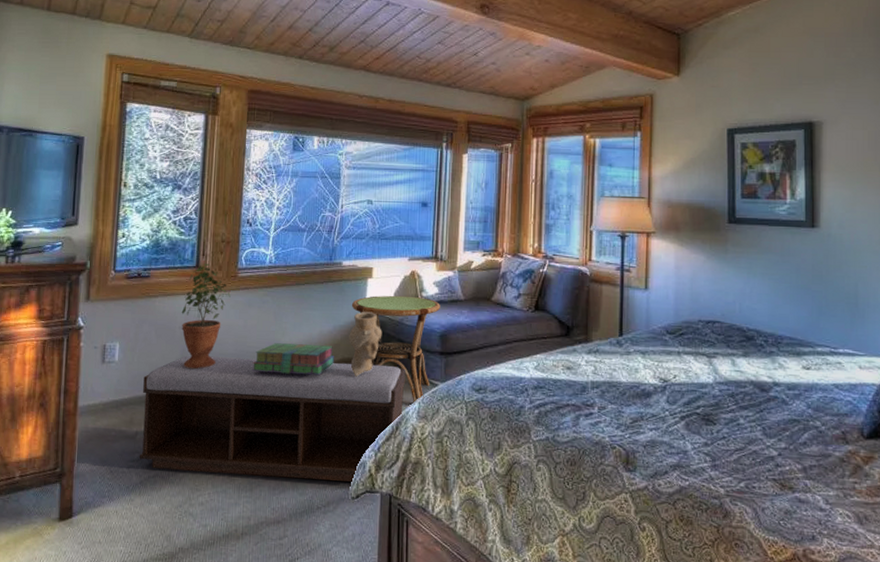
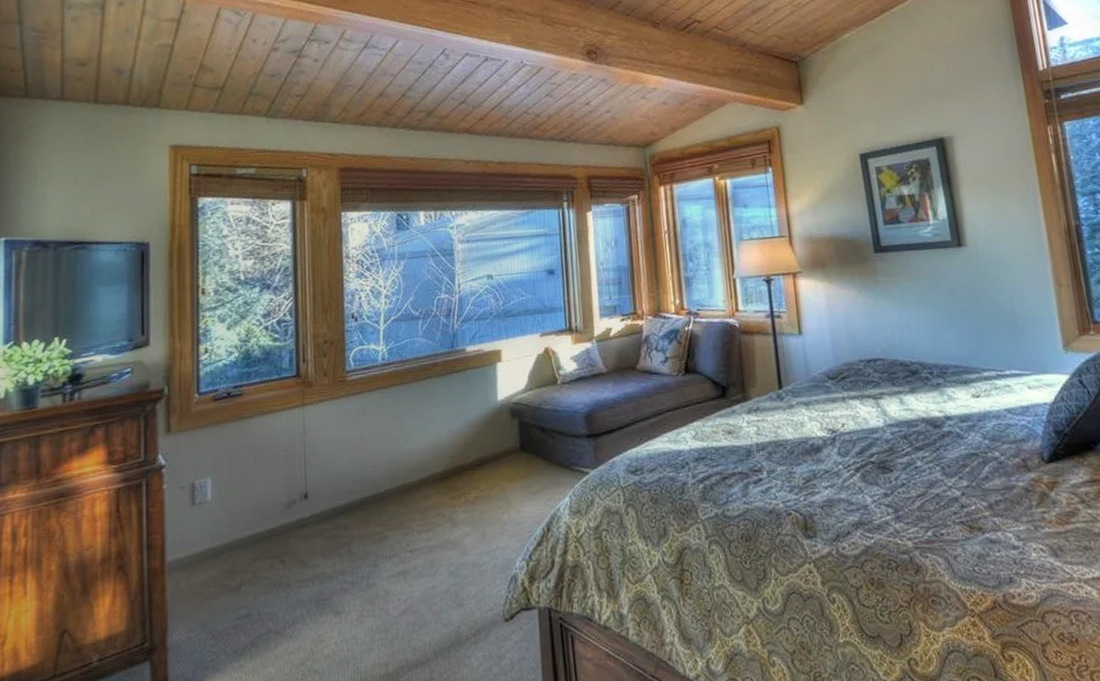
bench: present [139,355,405,482] -> none [244,458,554,624]
potted plant: present [181,263,231,369] -> none [283,370,340,496]
stack of books: present [252,343,335,375] -> none [373,445,469,489]
decorative vase: present [349,311,382,377] -> none [482,400,520,477]
side table: present [351,295,440,405] -> none [481,376,582,500]

